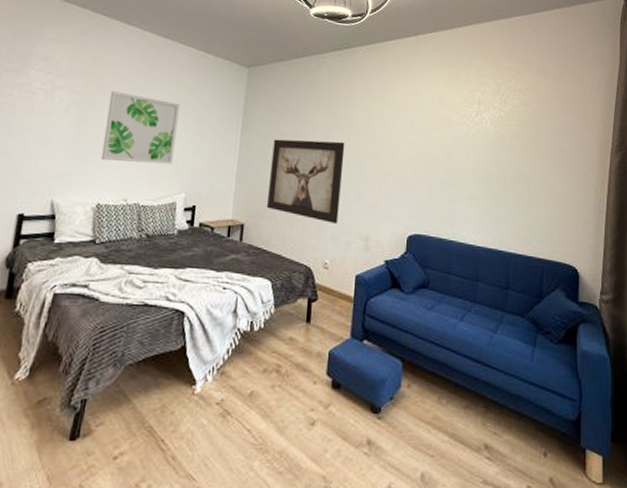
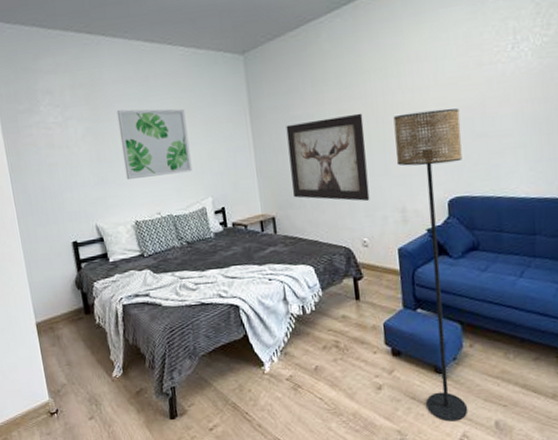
floor lamp: none [357,150,428,470] -> present [393,108,468,422]

